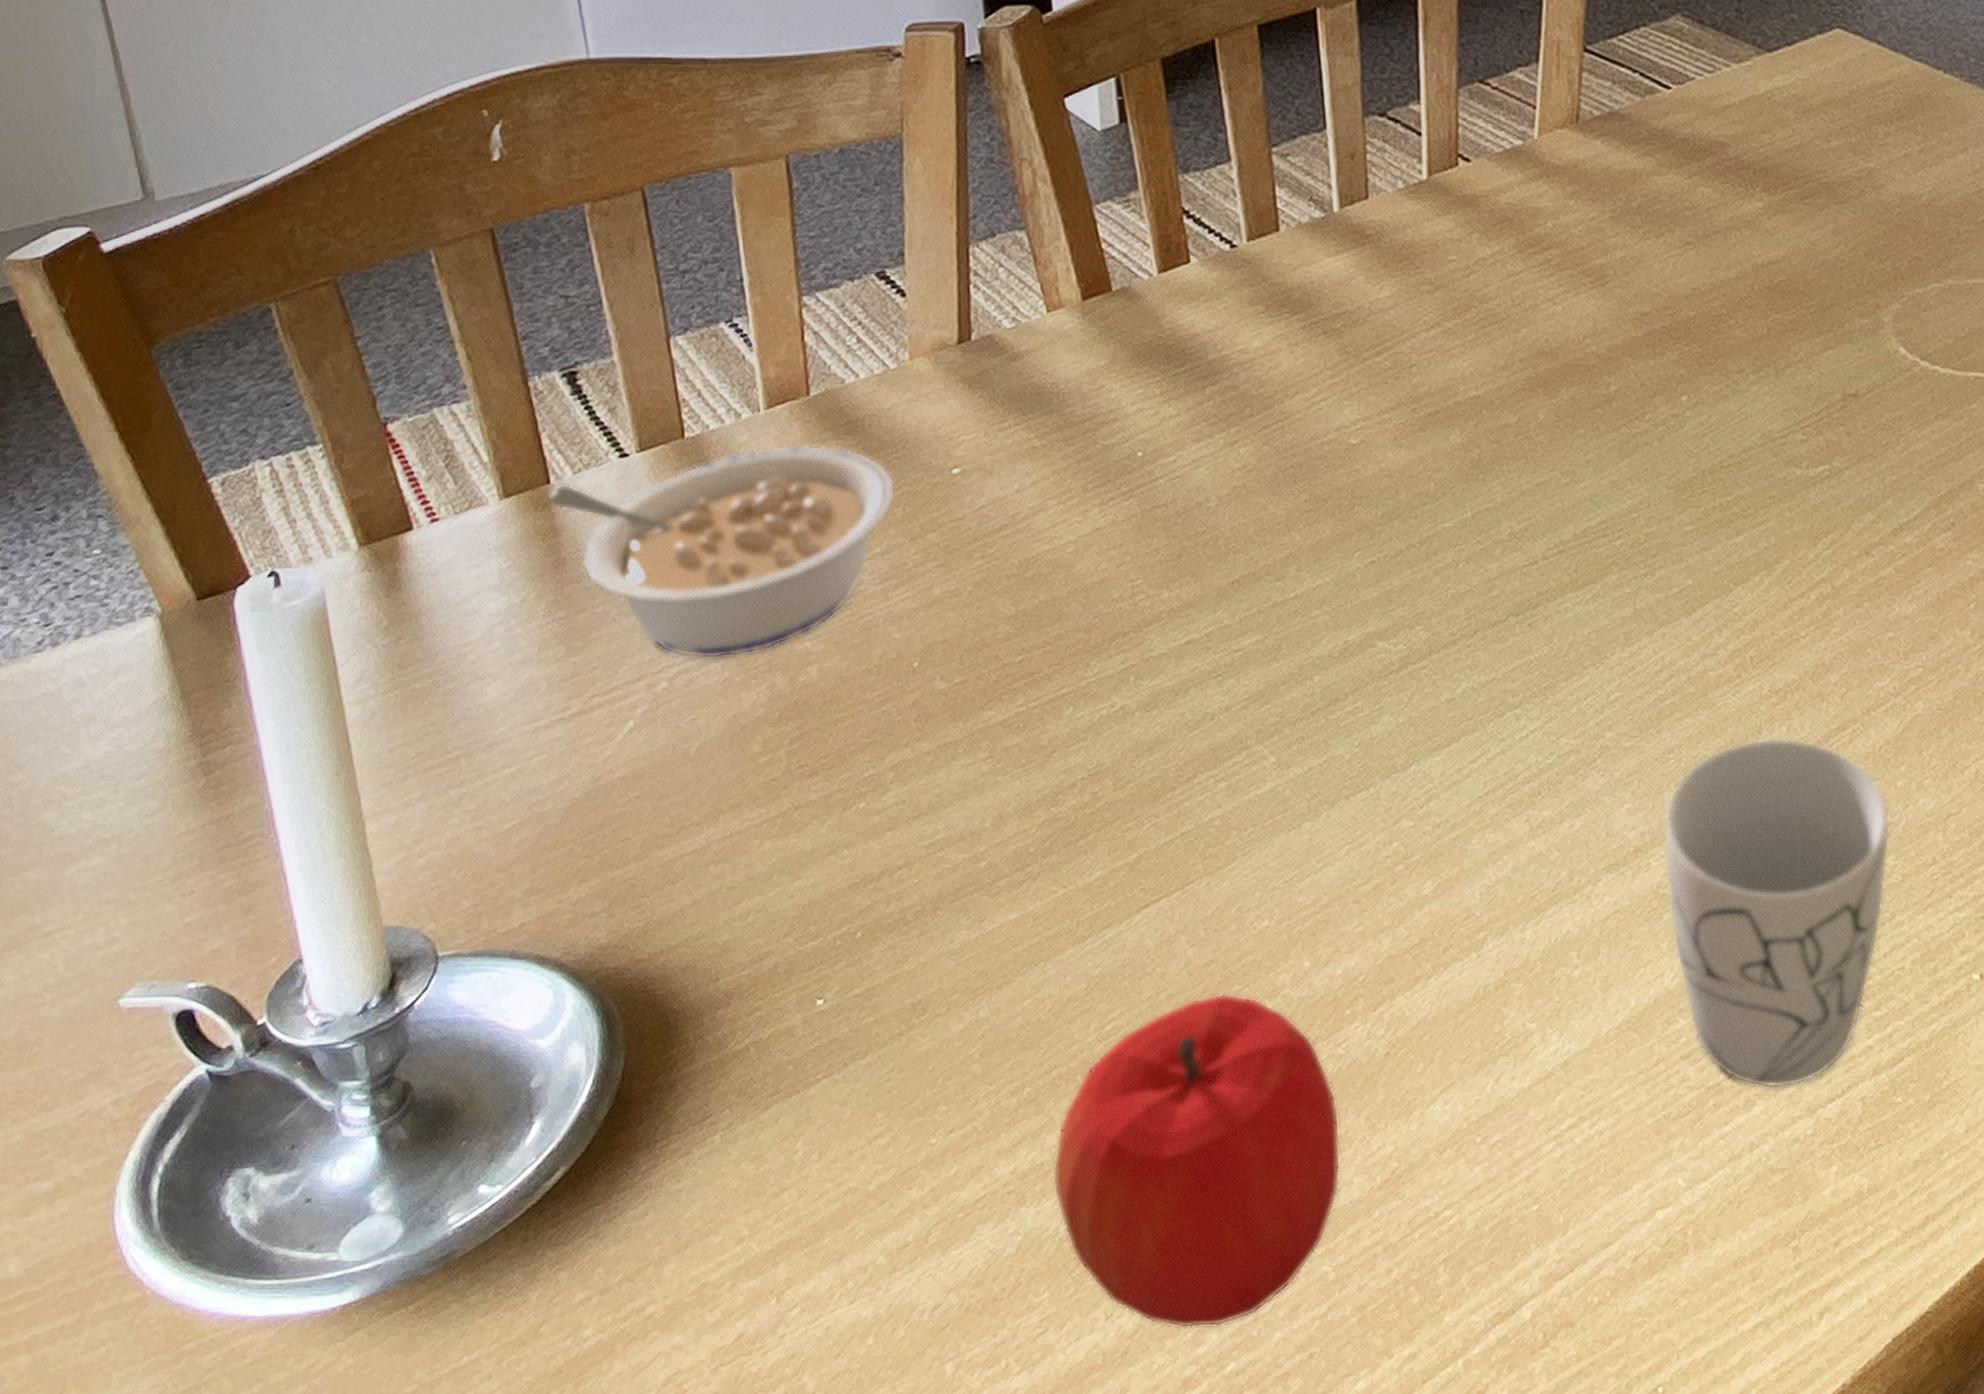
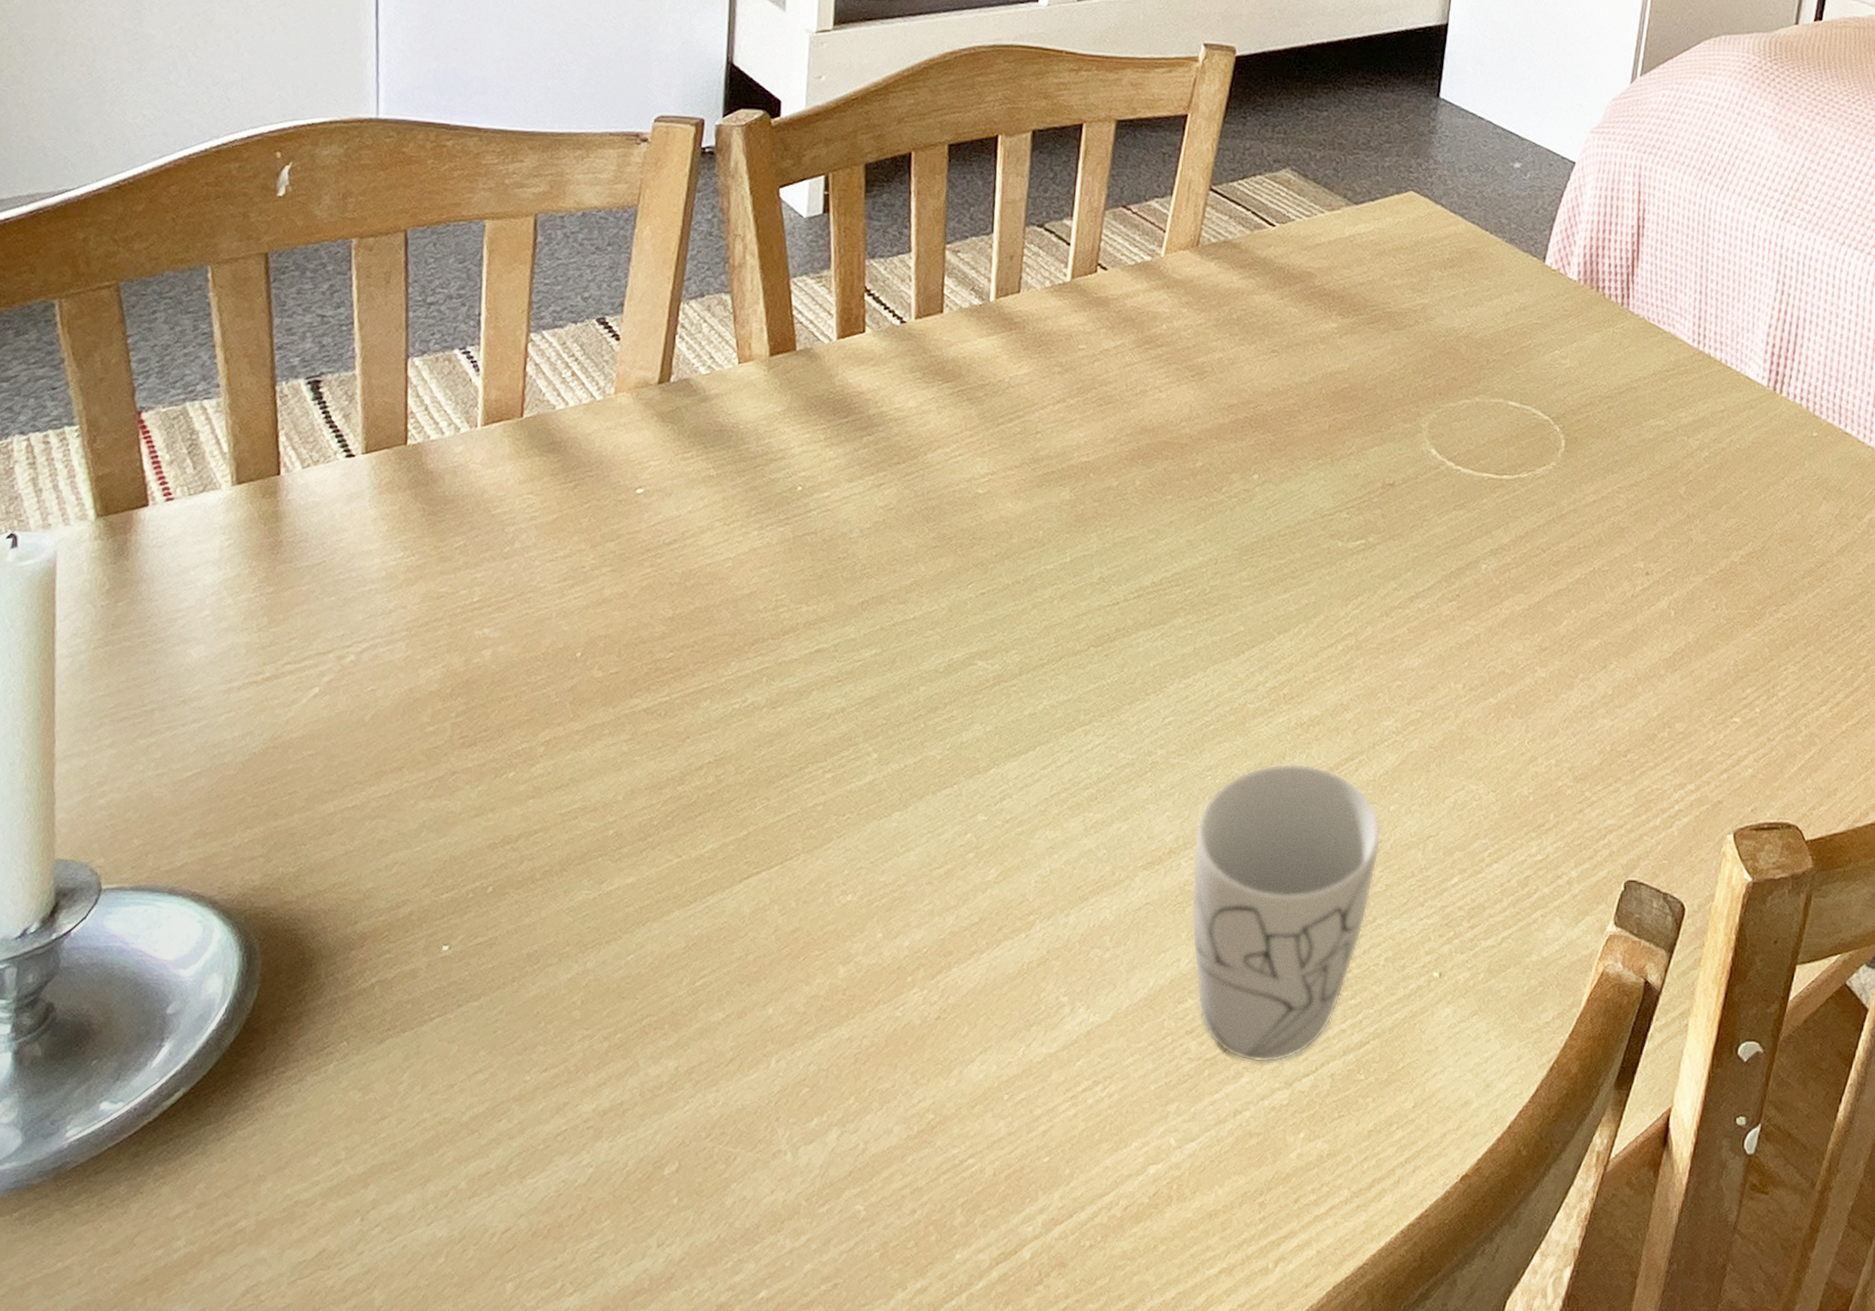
legume: present [546,445,897,659] -> none [274,458,586,638]
fruit: present [1052,993,1341,1329] -> none [628,958,890,1258]

